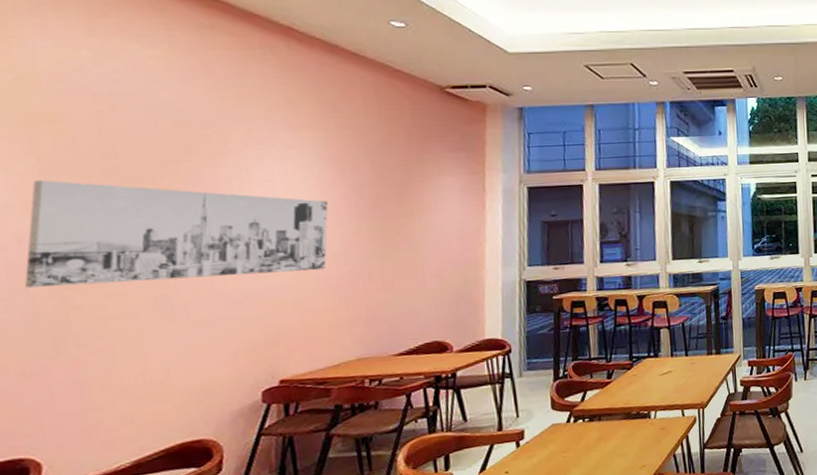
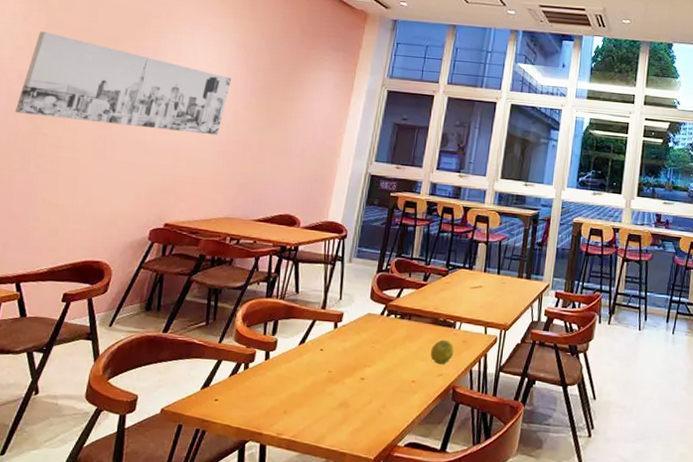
fruit: none [628,431,654,457] -> present [430,339,454,365]

